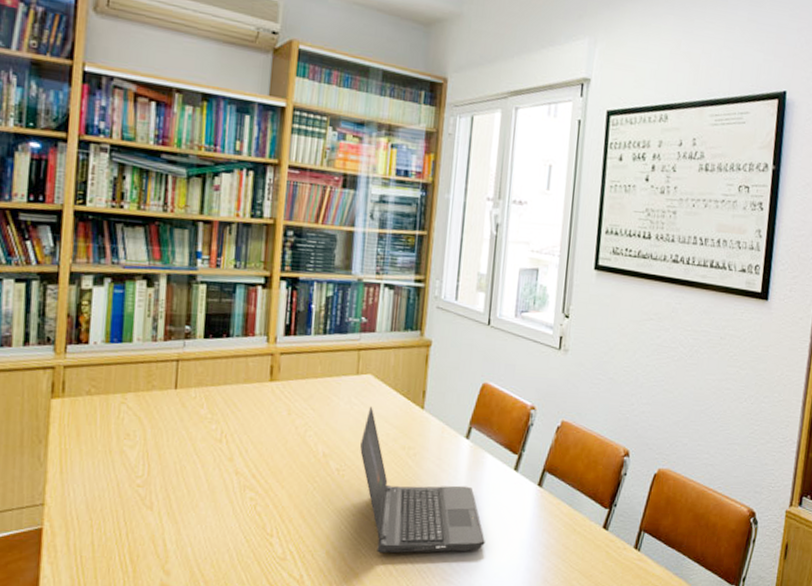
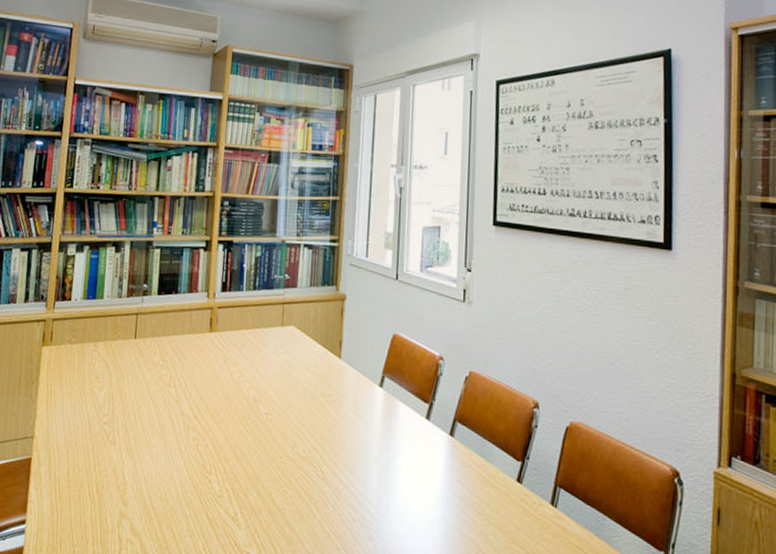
laptop computer: present [360,406,485,554] -> none [285,355,401,499]

